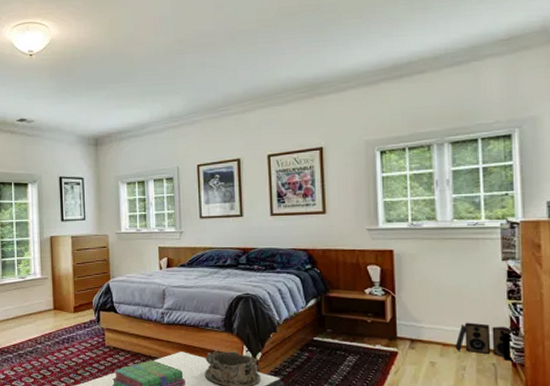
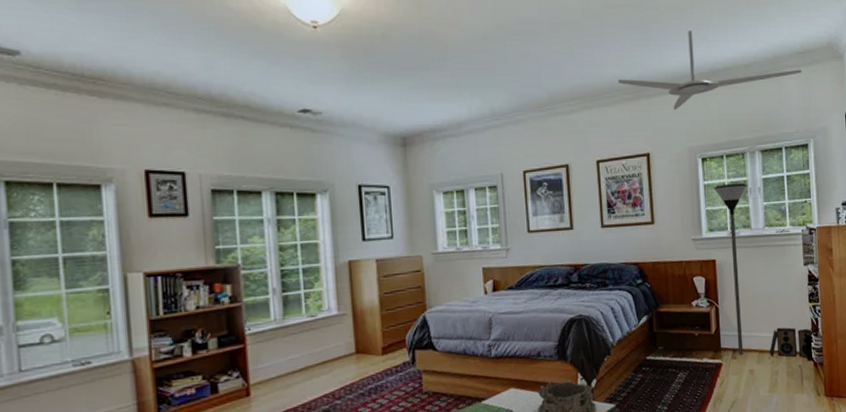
ceiling fan: none [291,29,506,106] -> present [617,31,802,111]
floor lamp: none [394,174,434,346] -> present [714,182,748,355]

